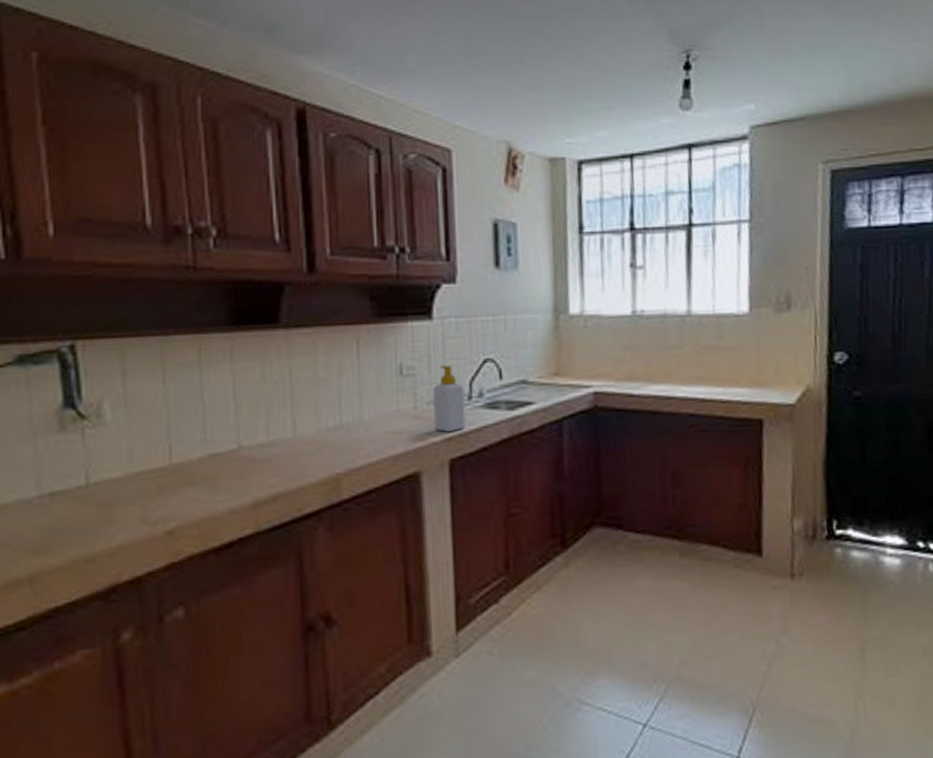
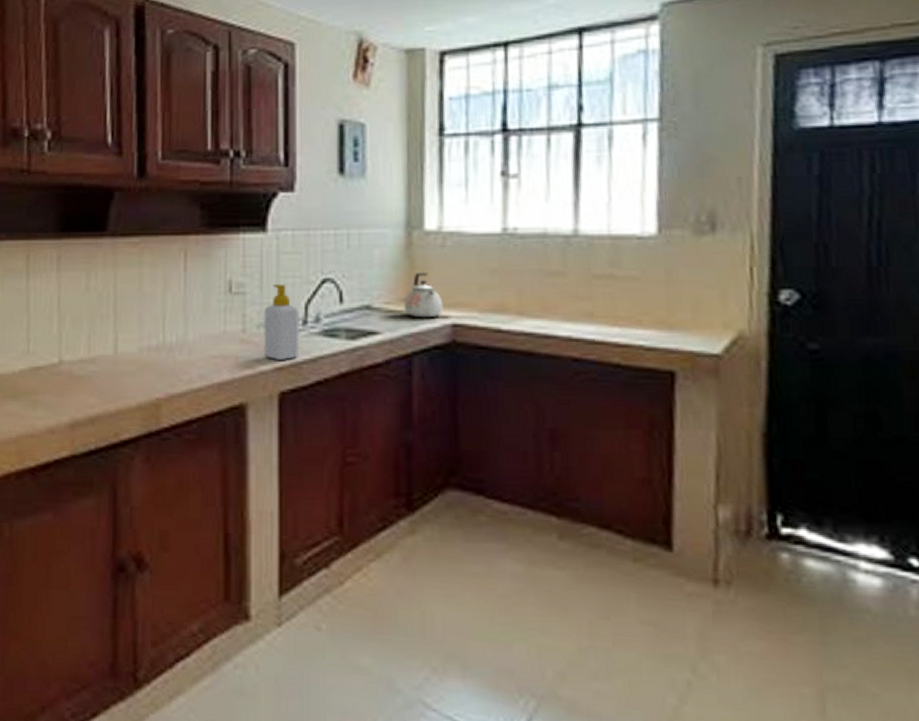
kettle: none [553,349,587,389] -> present [403,272,443,318]

